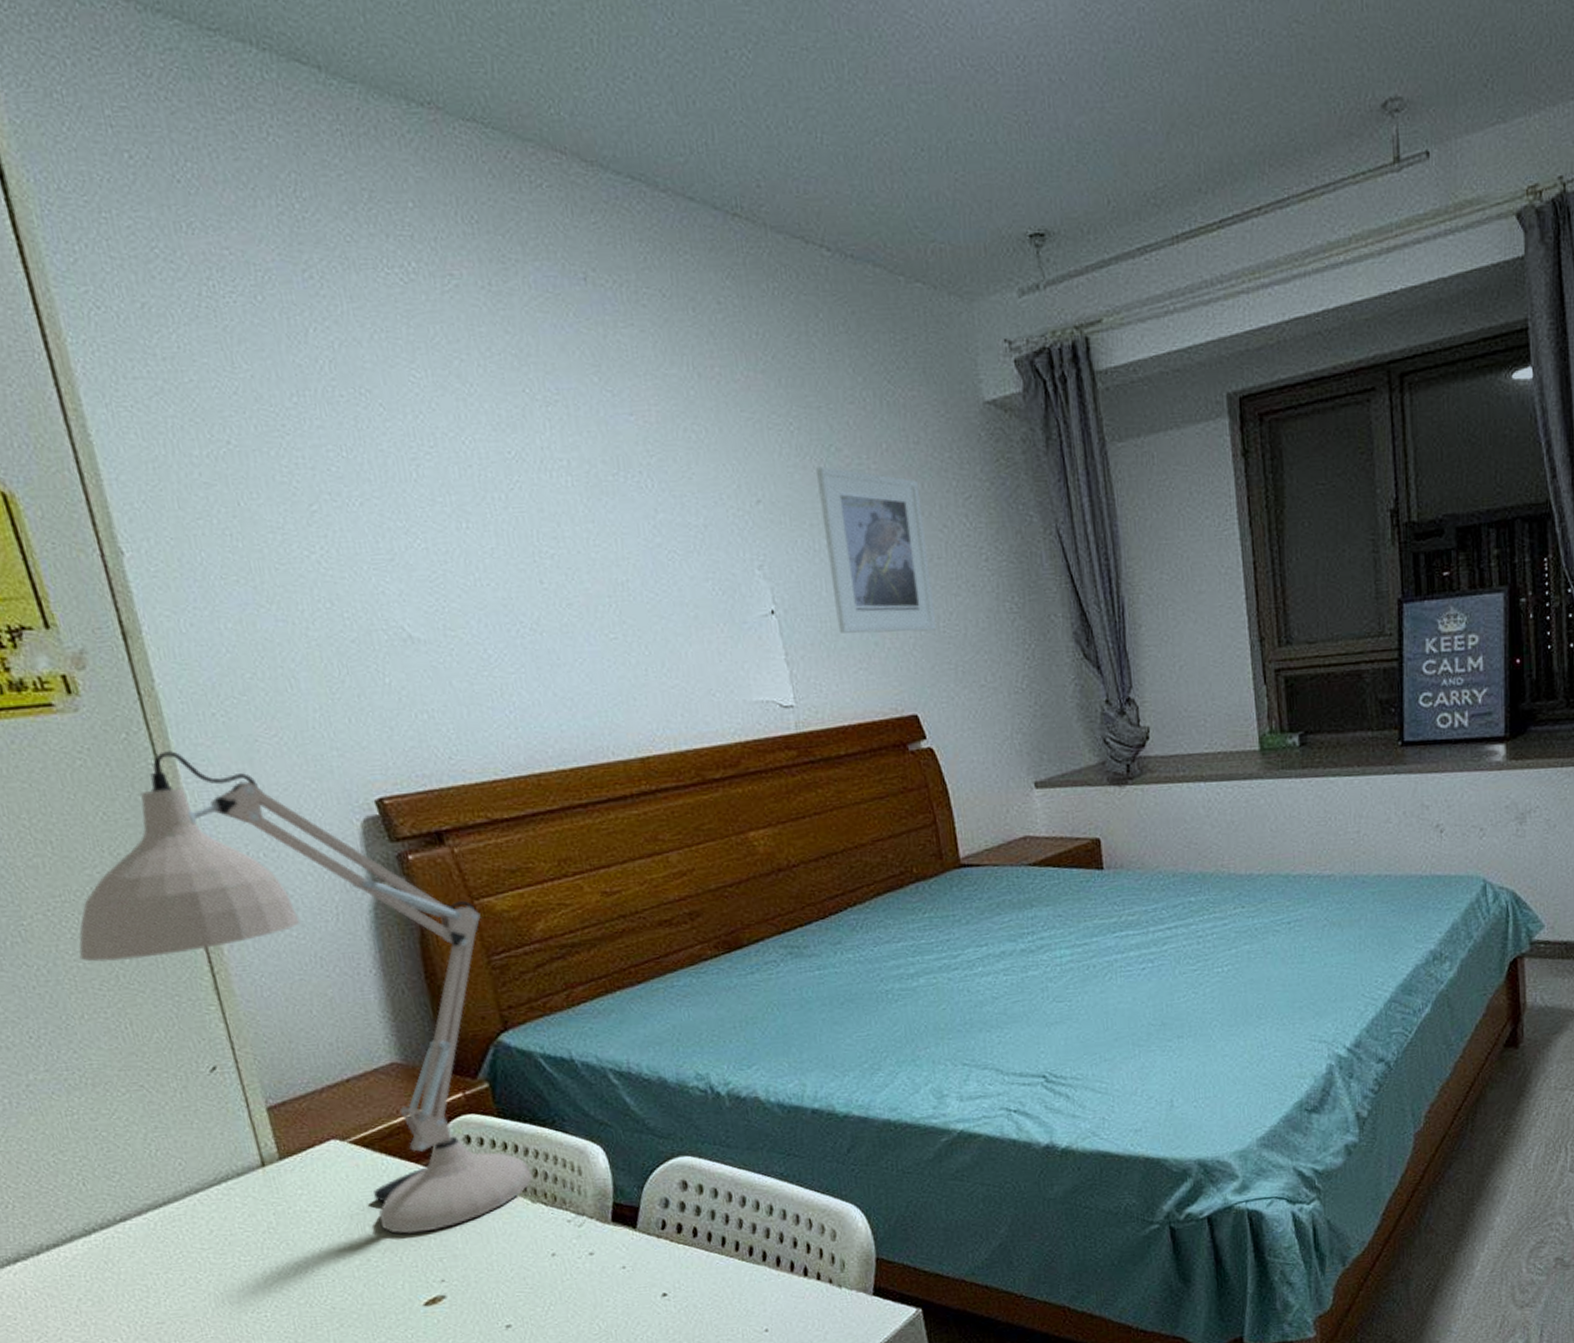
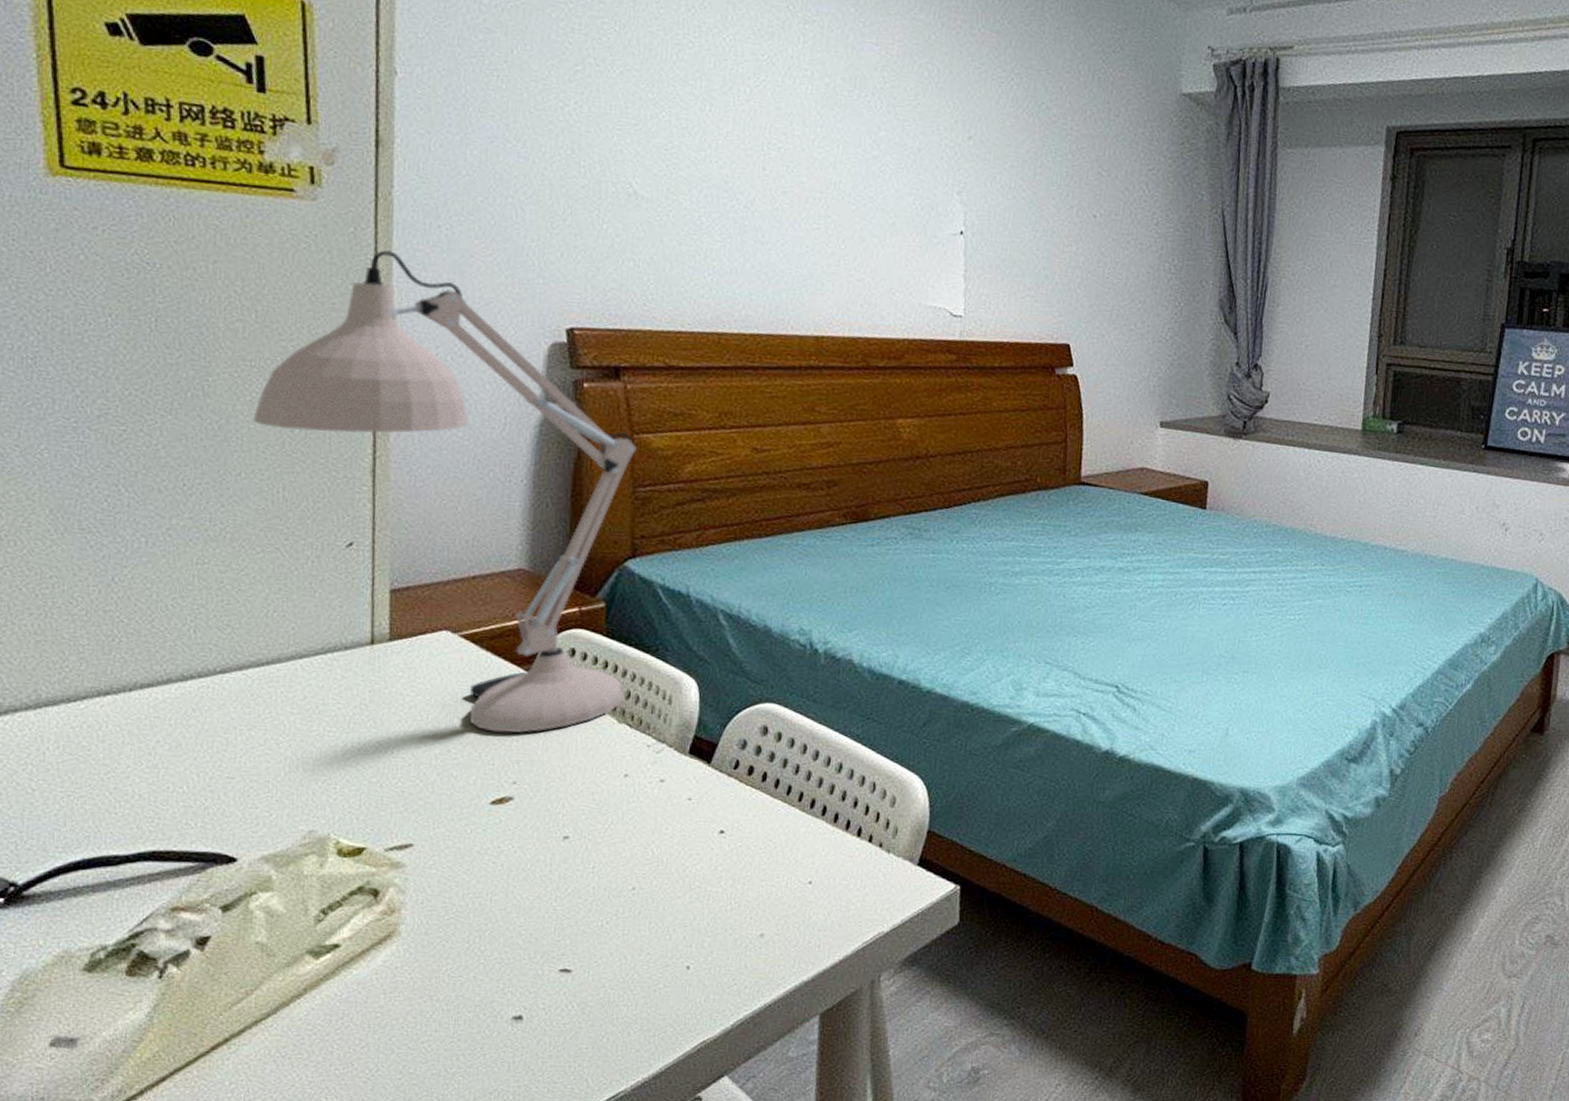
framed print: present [816,466,937,634] -> none [1016,119,1111,275]

